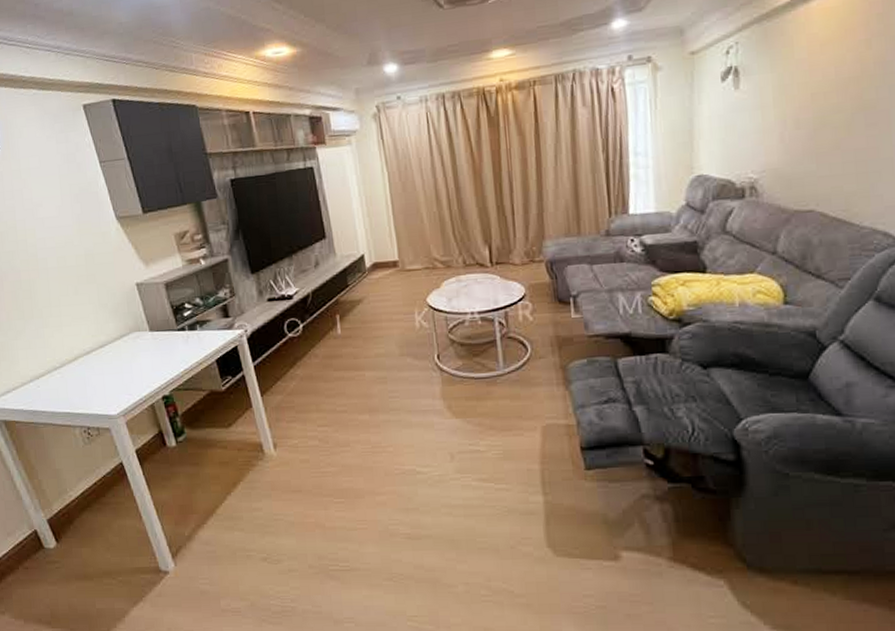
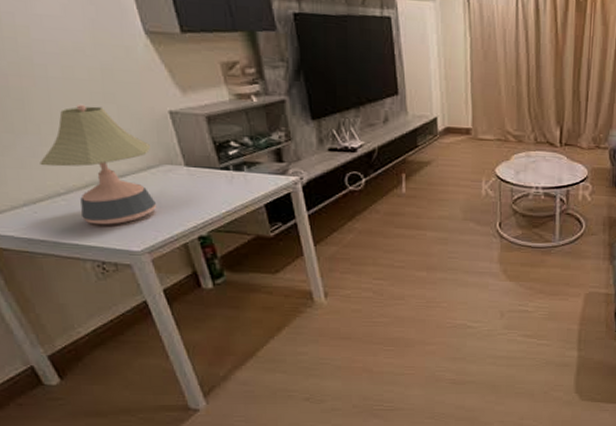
desk lamp: none [42,287,128,393] -> present [39,104,156,225]

